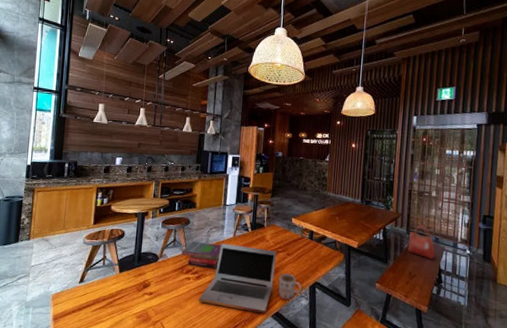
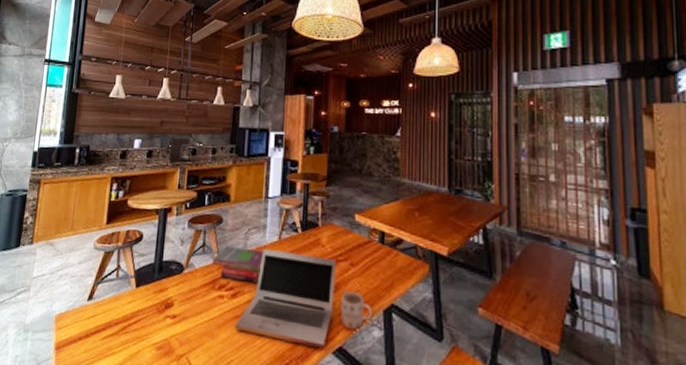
coffee maker: none [146,156,166,177] -> present [169,137,193,163]
handbag: present [407,225,435,260] -> none [520,222,563,273]

